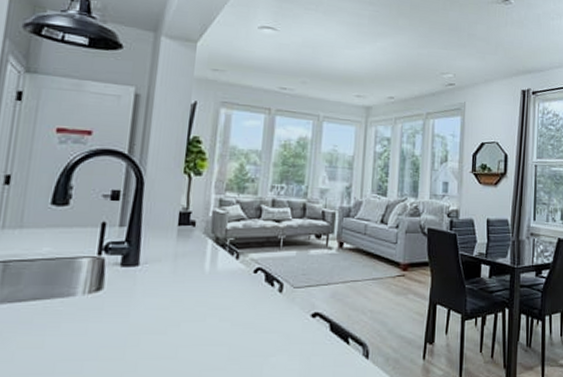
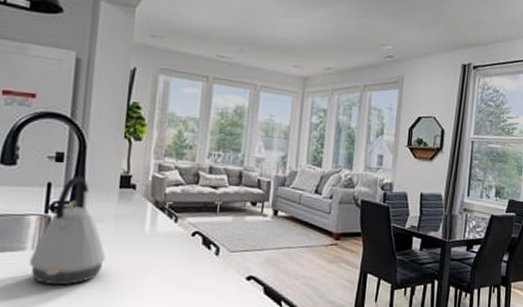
kettle: none [80,215,163,333] -> present [29,176,106,286]

